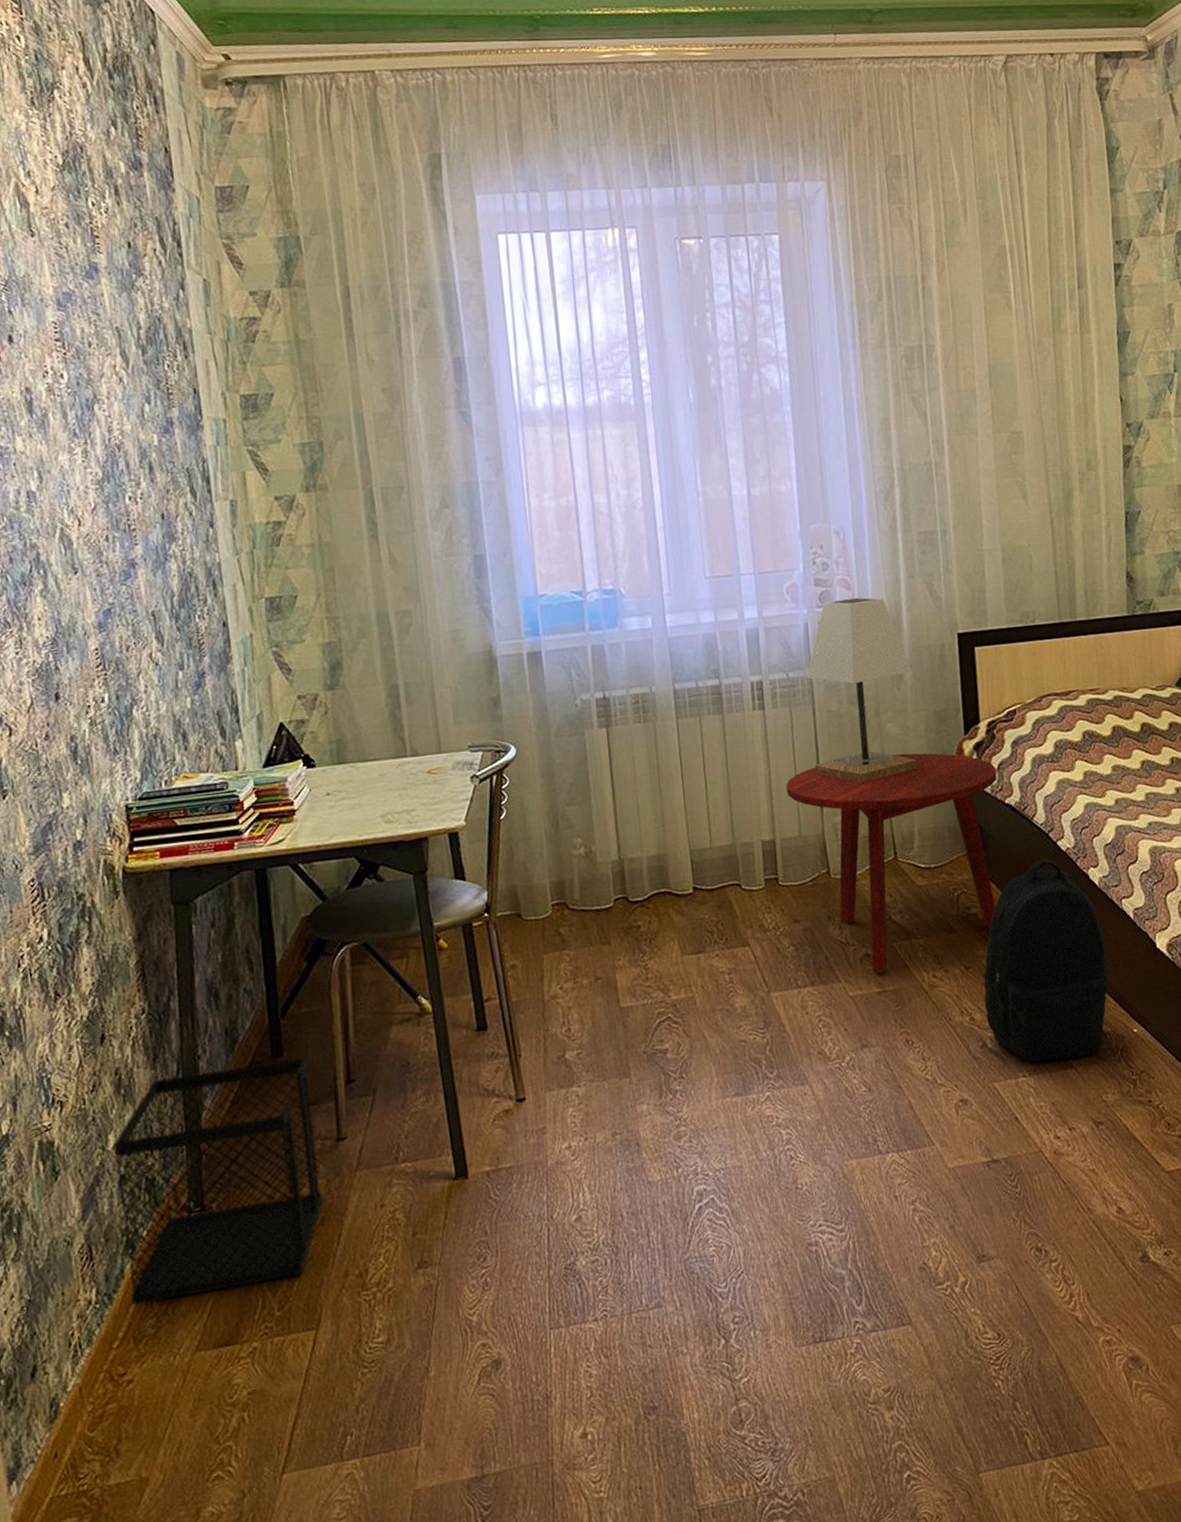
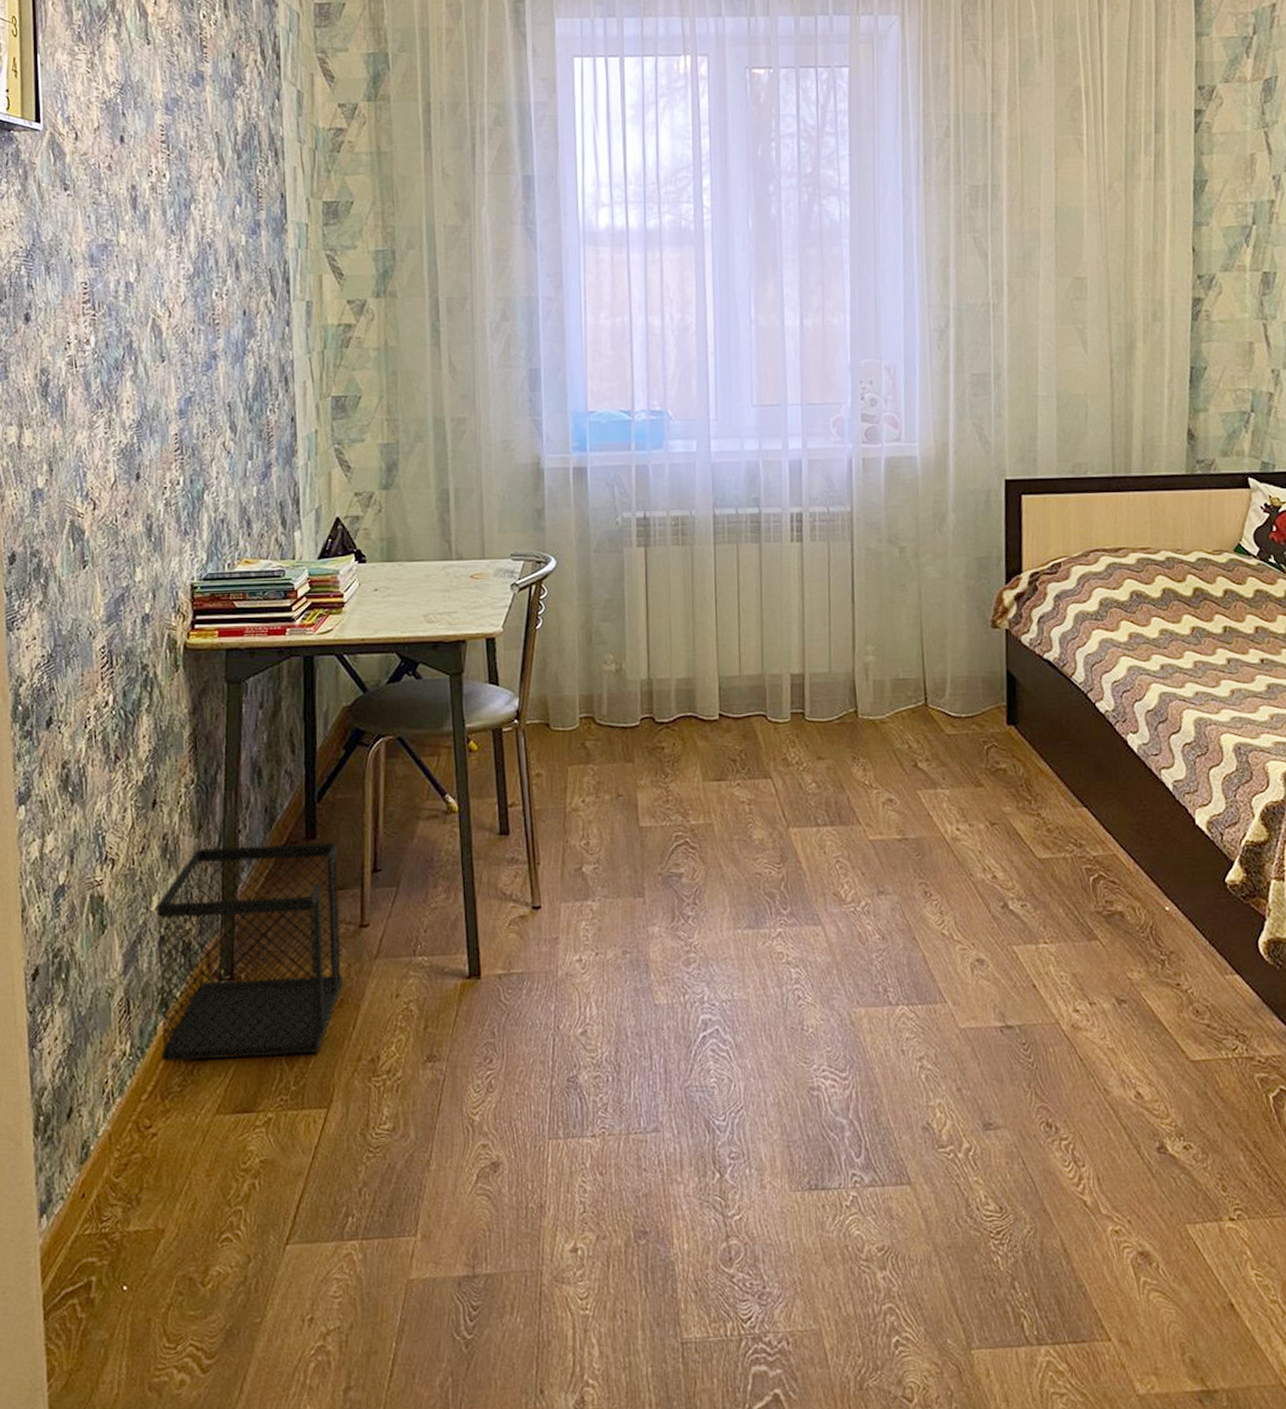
side table: present [785,753,997,973] -> none [818,598,1037,820]
lamp: present [806,597,918,783] -> none [847,435,956,625]
backpack: present [983,858,1108,1062] -> none [1008,719,1141,930]

